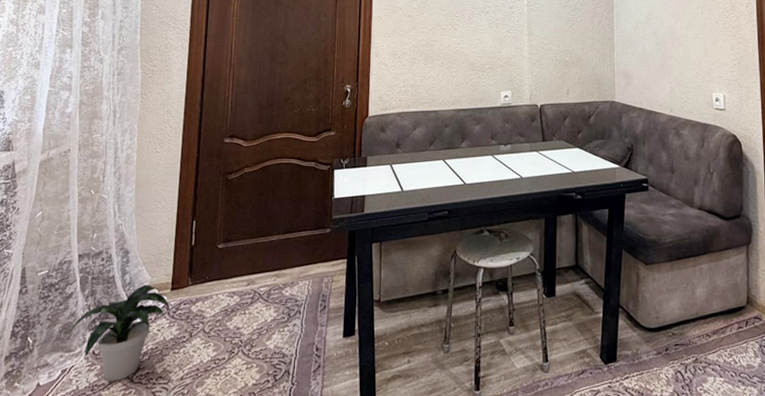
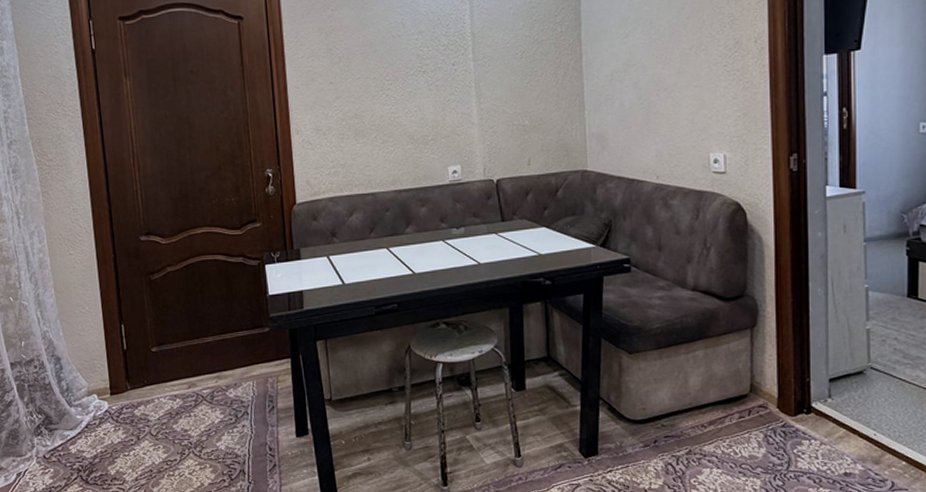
potted plant: present [70,285,170,381] -> none [17,390,112,483]

